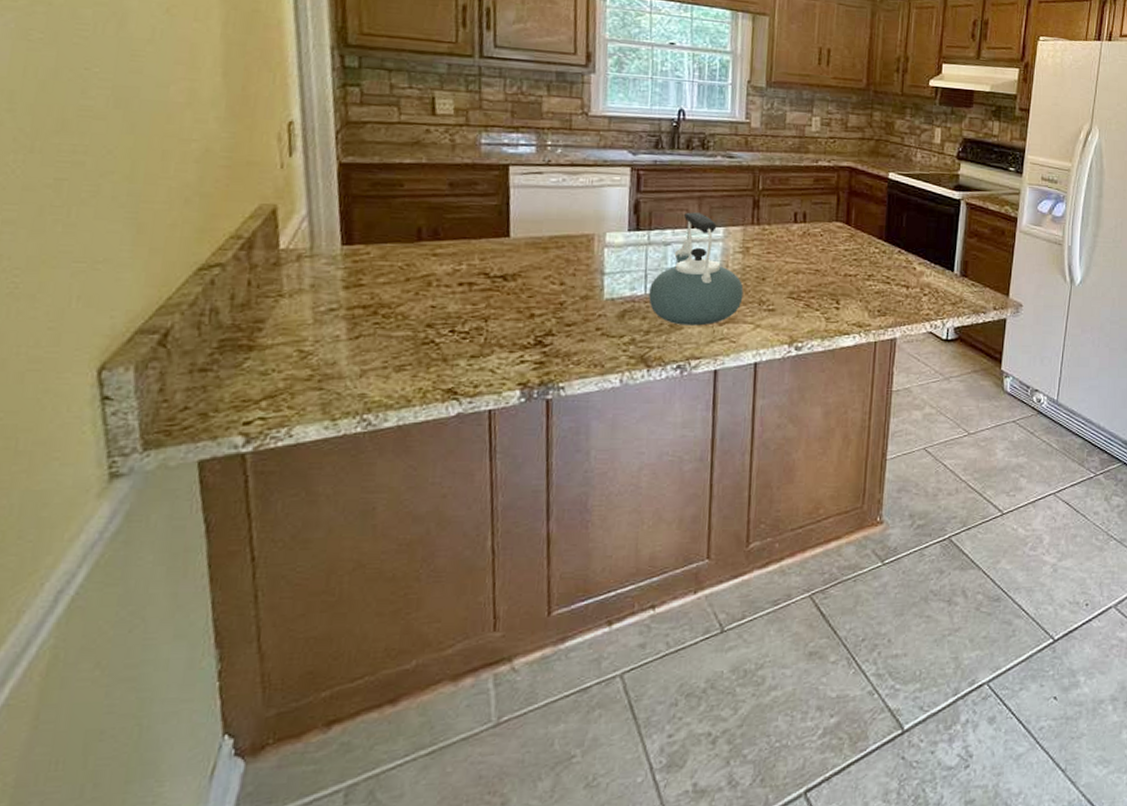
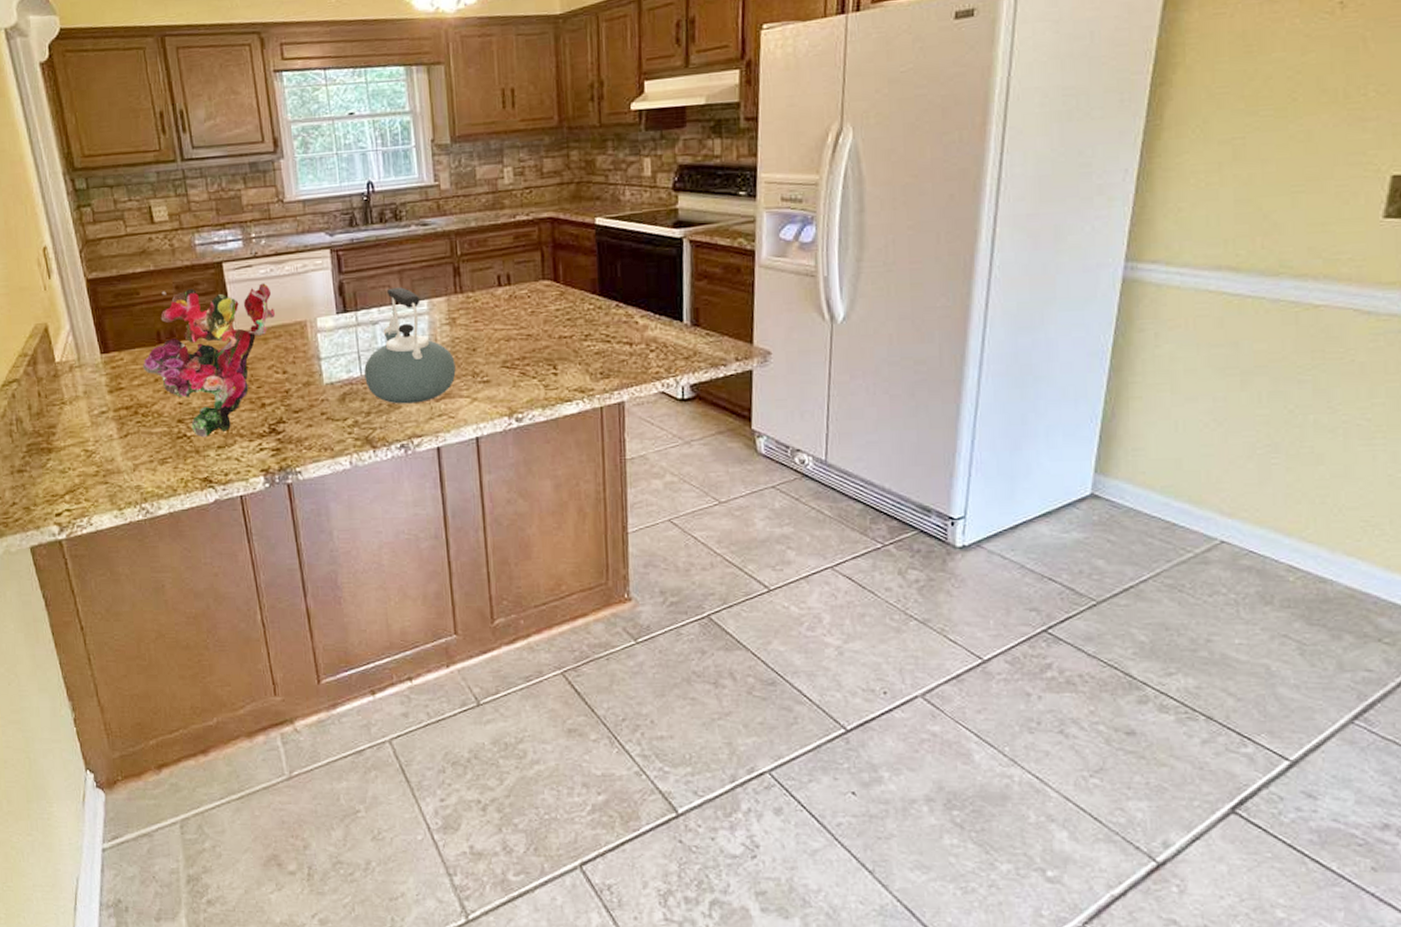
flower: none [393,186,562,345] -> present [143,283,276,438]

